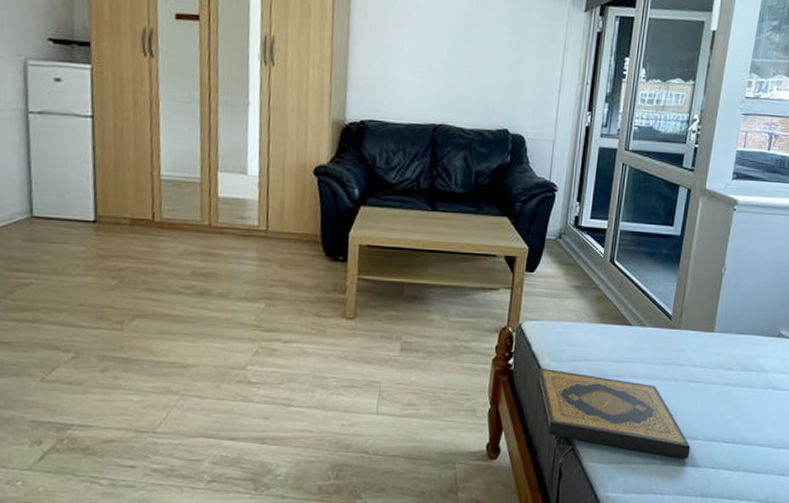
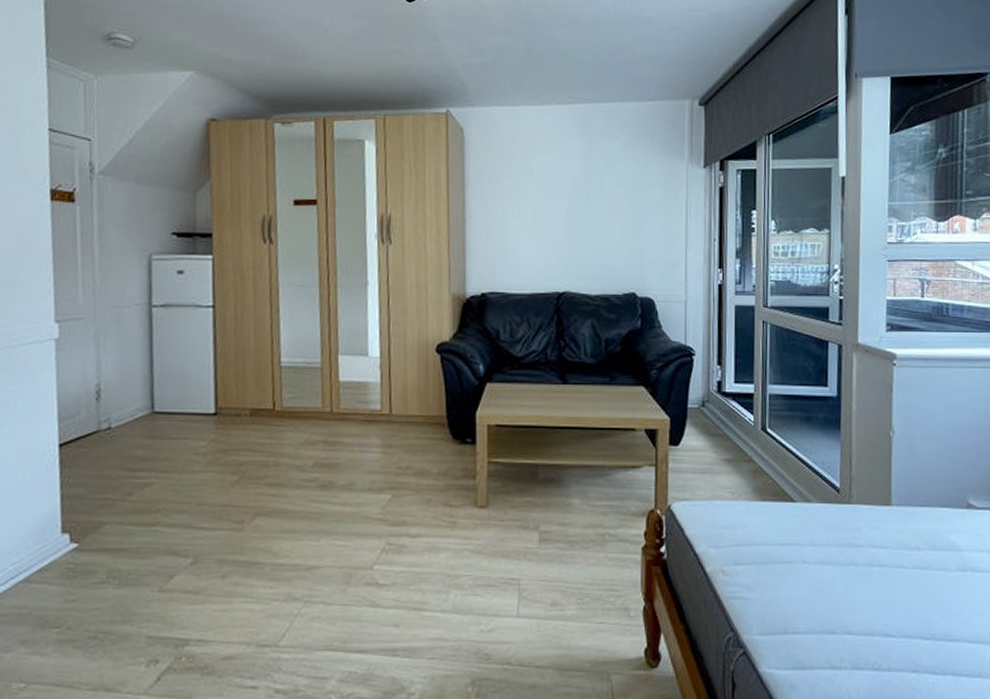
hardback book: present [537,368,691,459] -> none [695,555,884,661]

